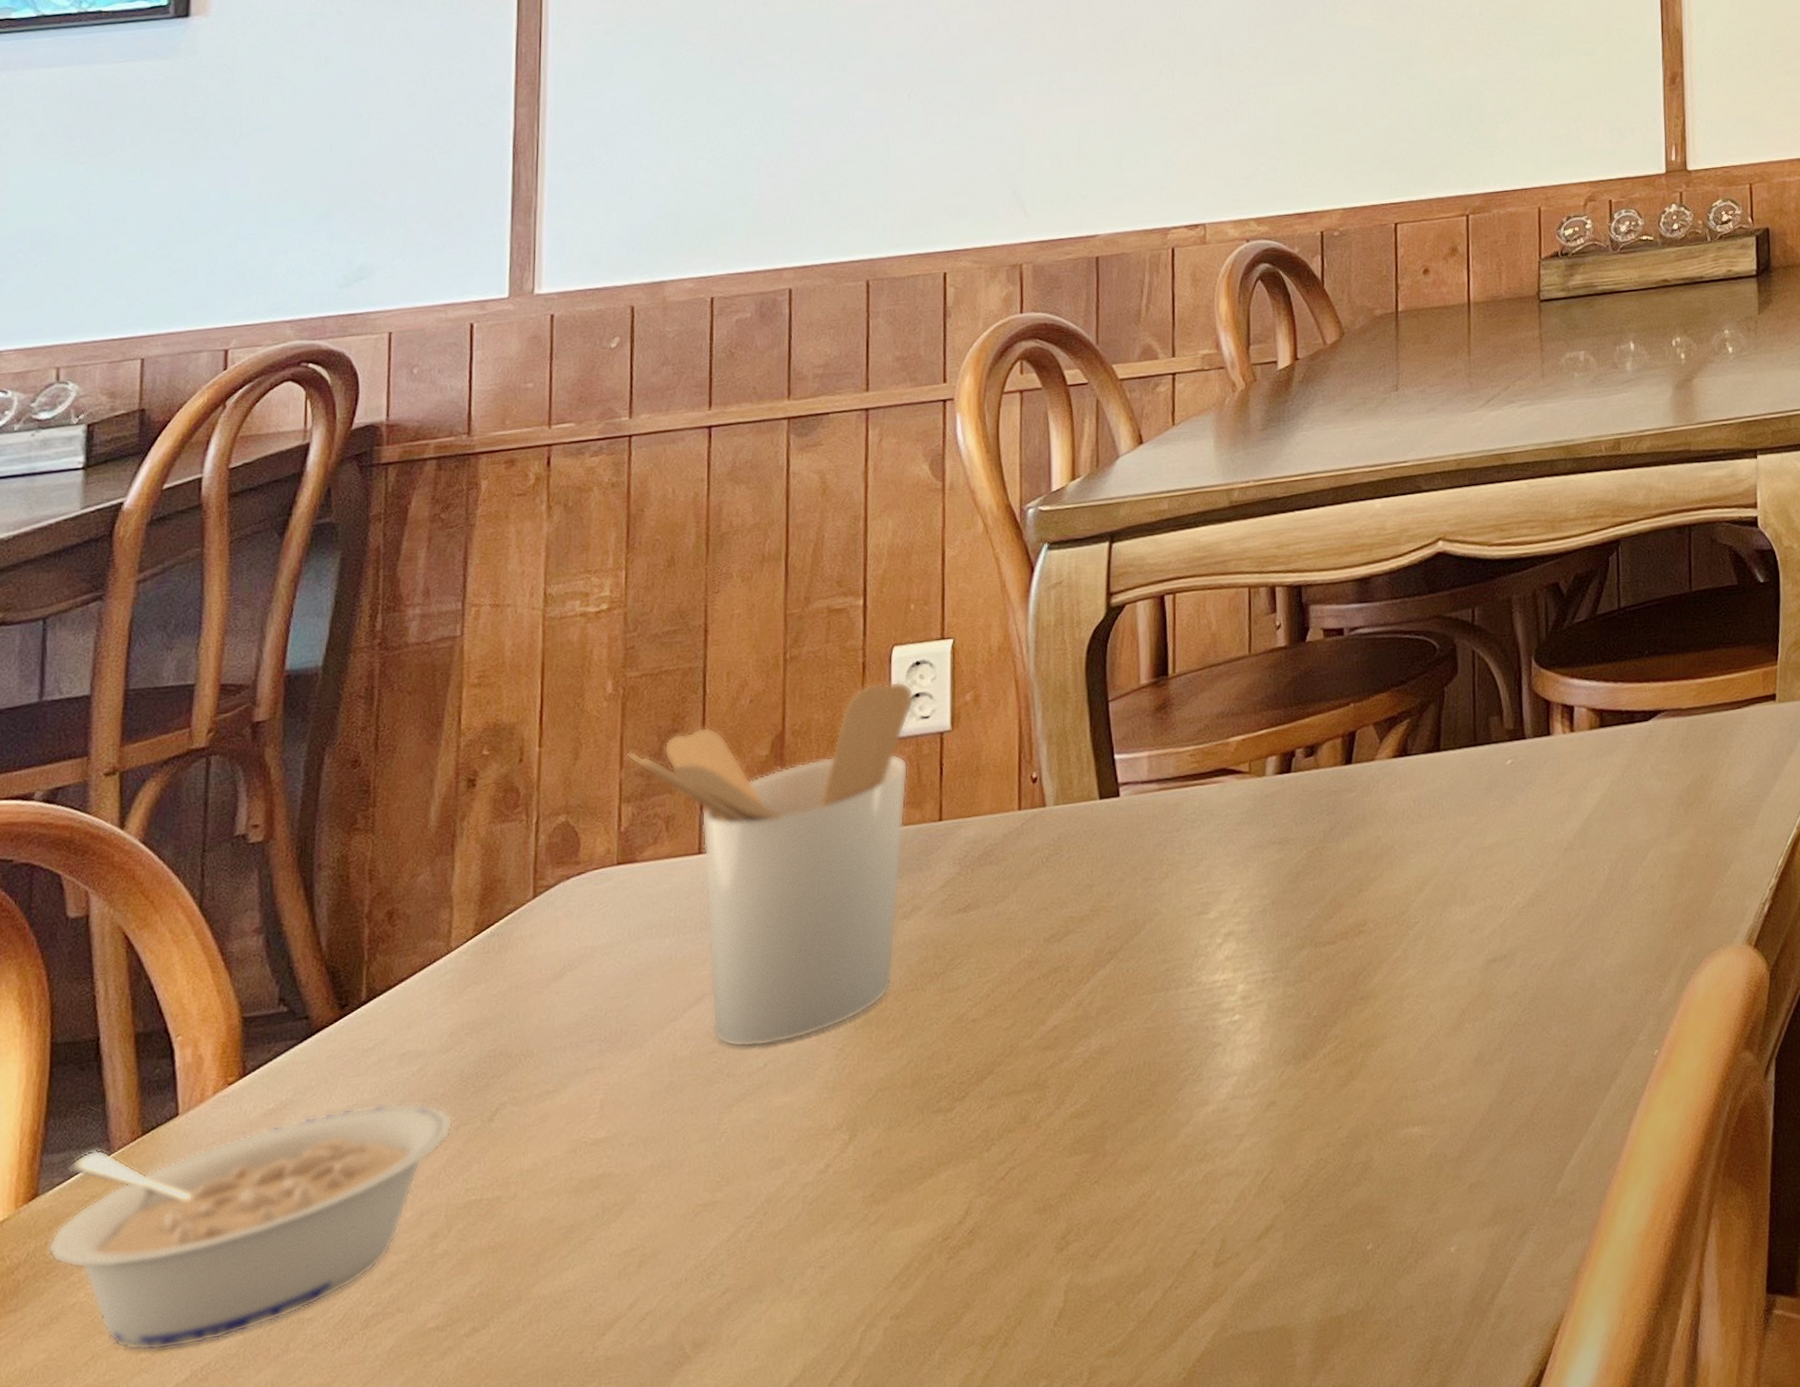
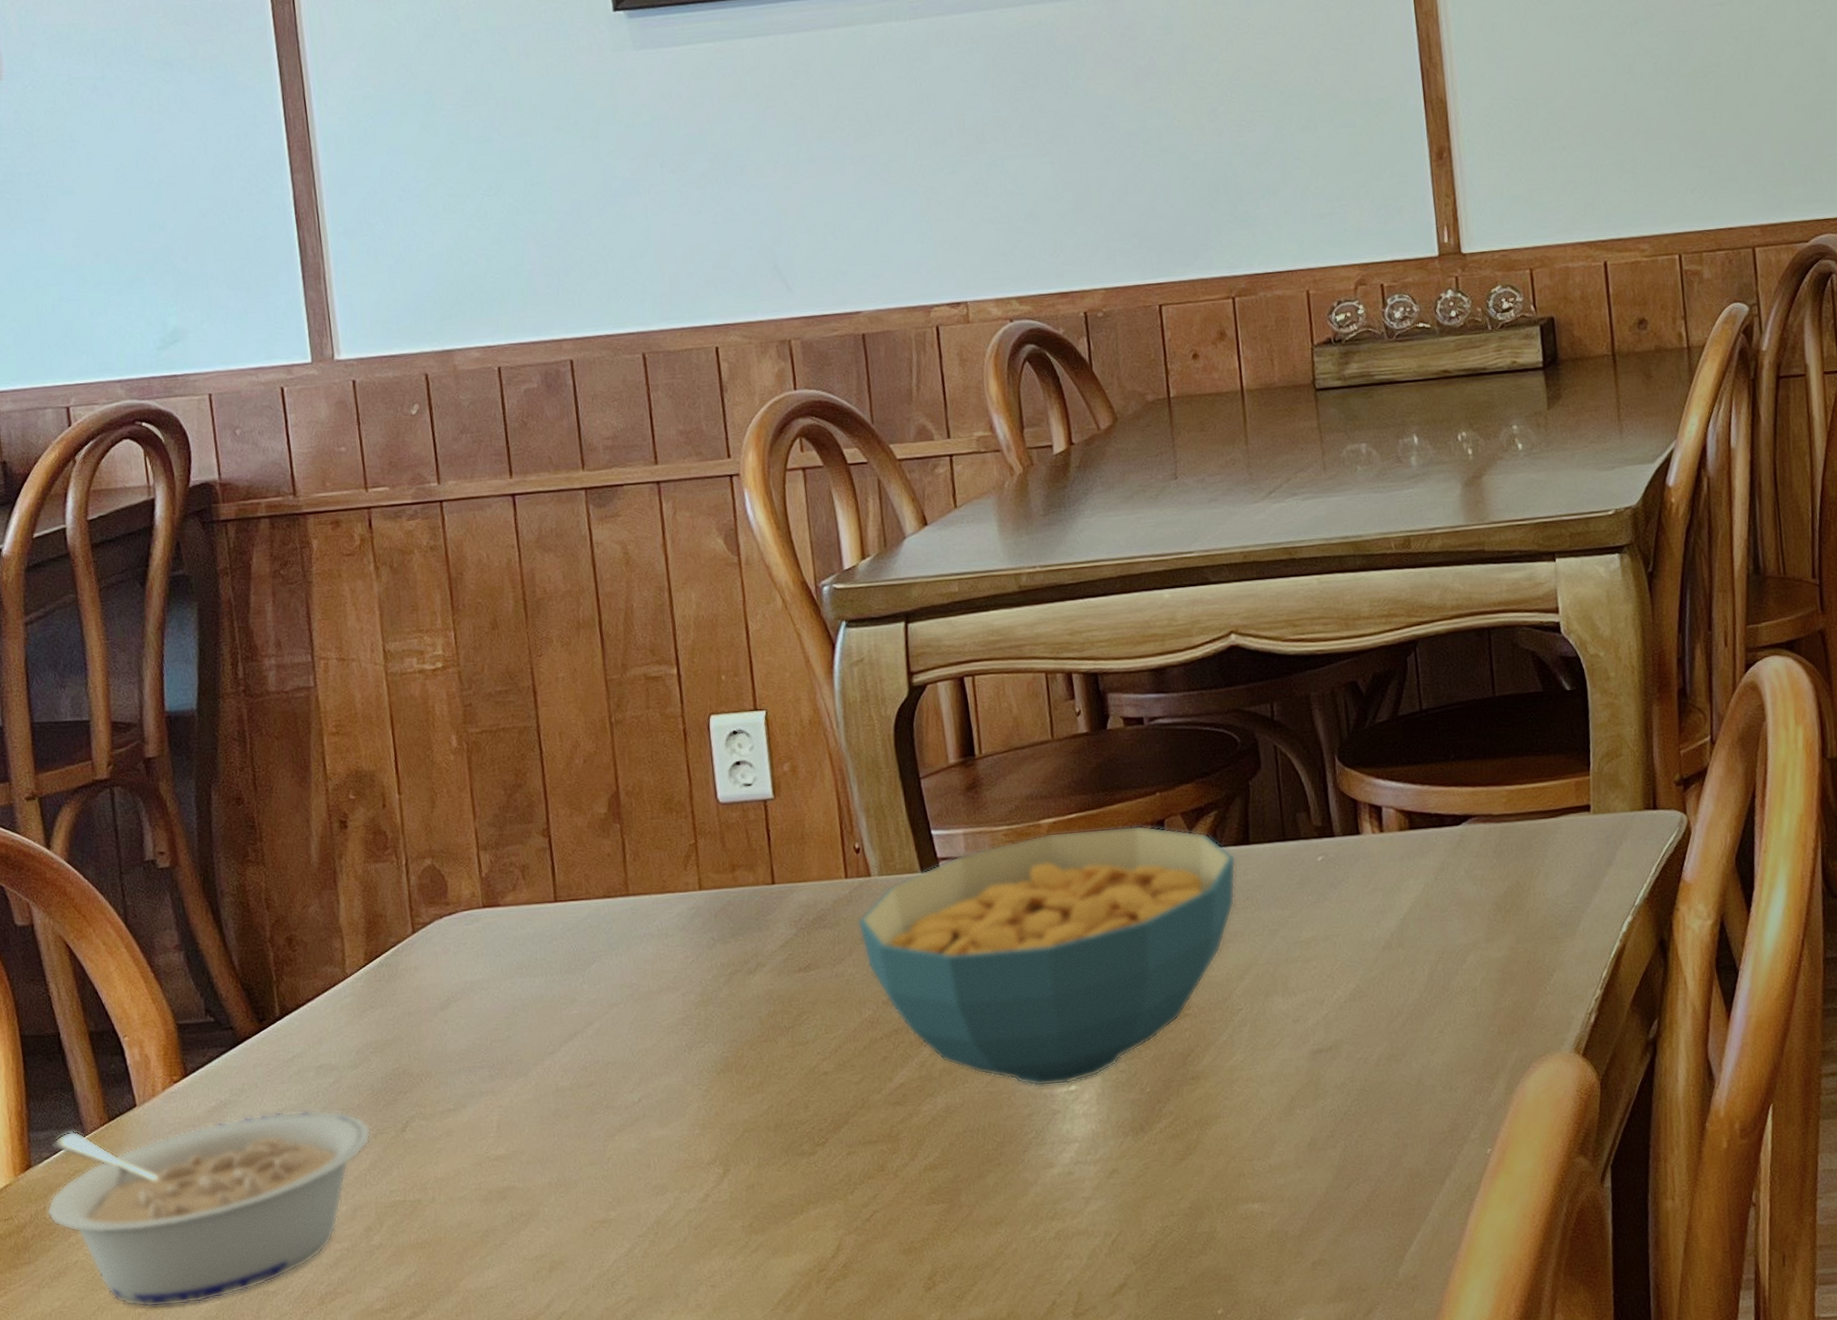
utensil holder: present [627,681,914,1048] -> none [478,748,746,1083]
cereal bowl: none [1026,737,1425,1019] -> present [857,825,1237,1087]

